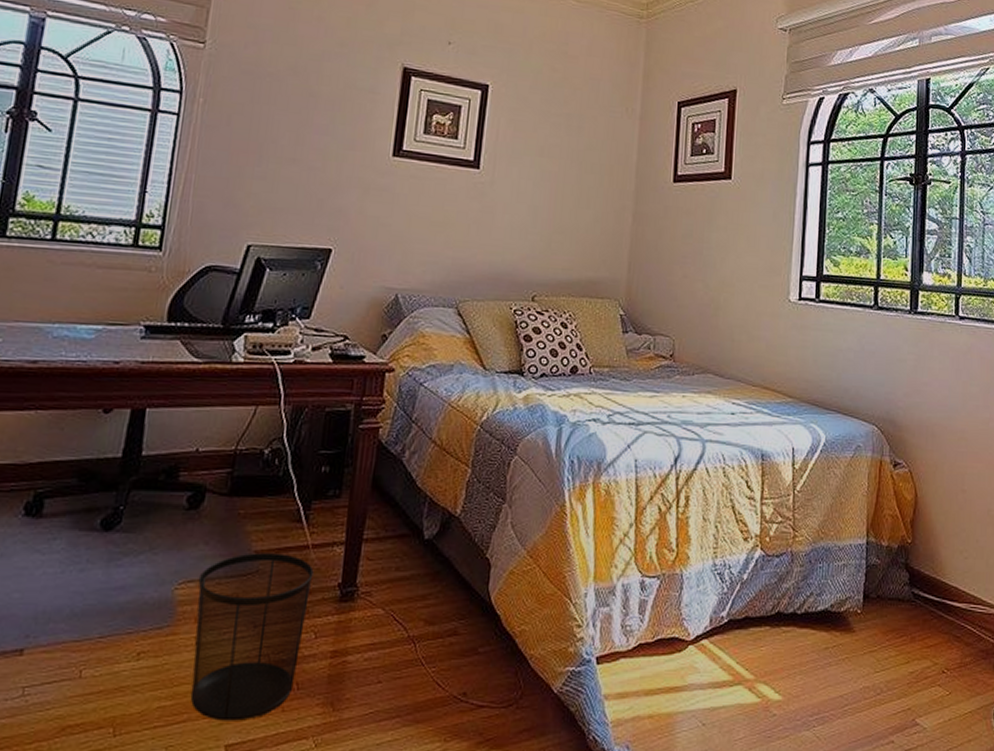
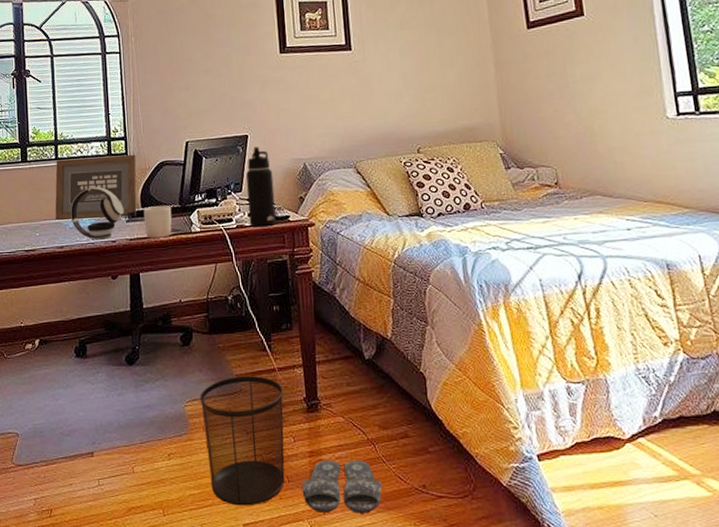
picture frame: none [33,241,174,333] -> present [55,154,137,221]
headphones: none [57,285,142,358] -> present [70,186,124,240]
mug: none [166,321,210,365] -> present [143,205,172,239]
water bottle: none [311,265,355,367] -> present [246,146,277,228]
slippers: none [312,661,416,728] -> present [301,459,383,513]

